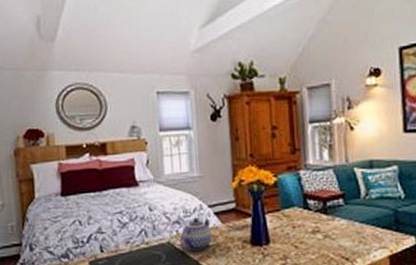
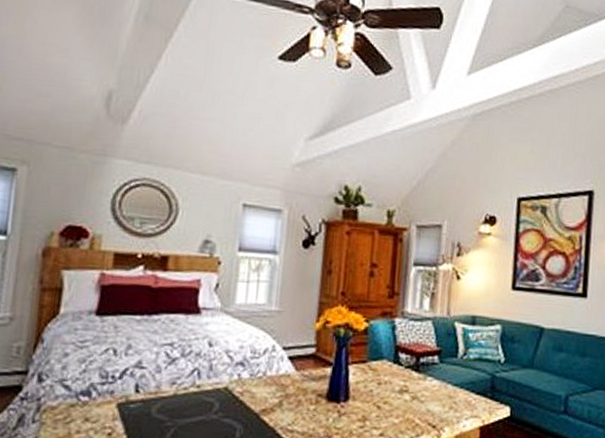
teapot: present [179,217,212,251] -> none [240,359,282,402]

